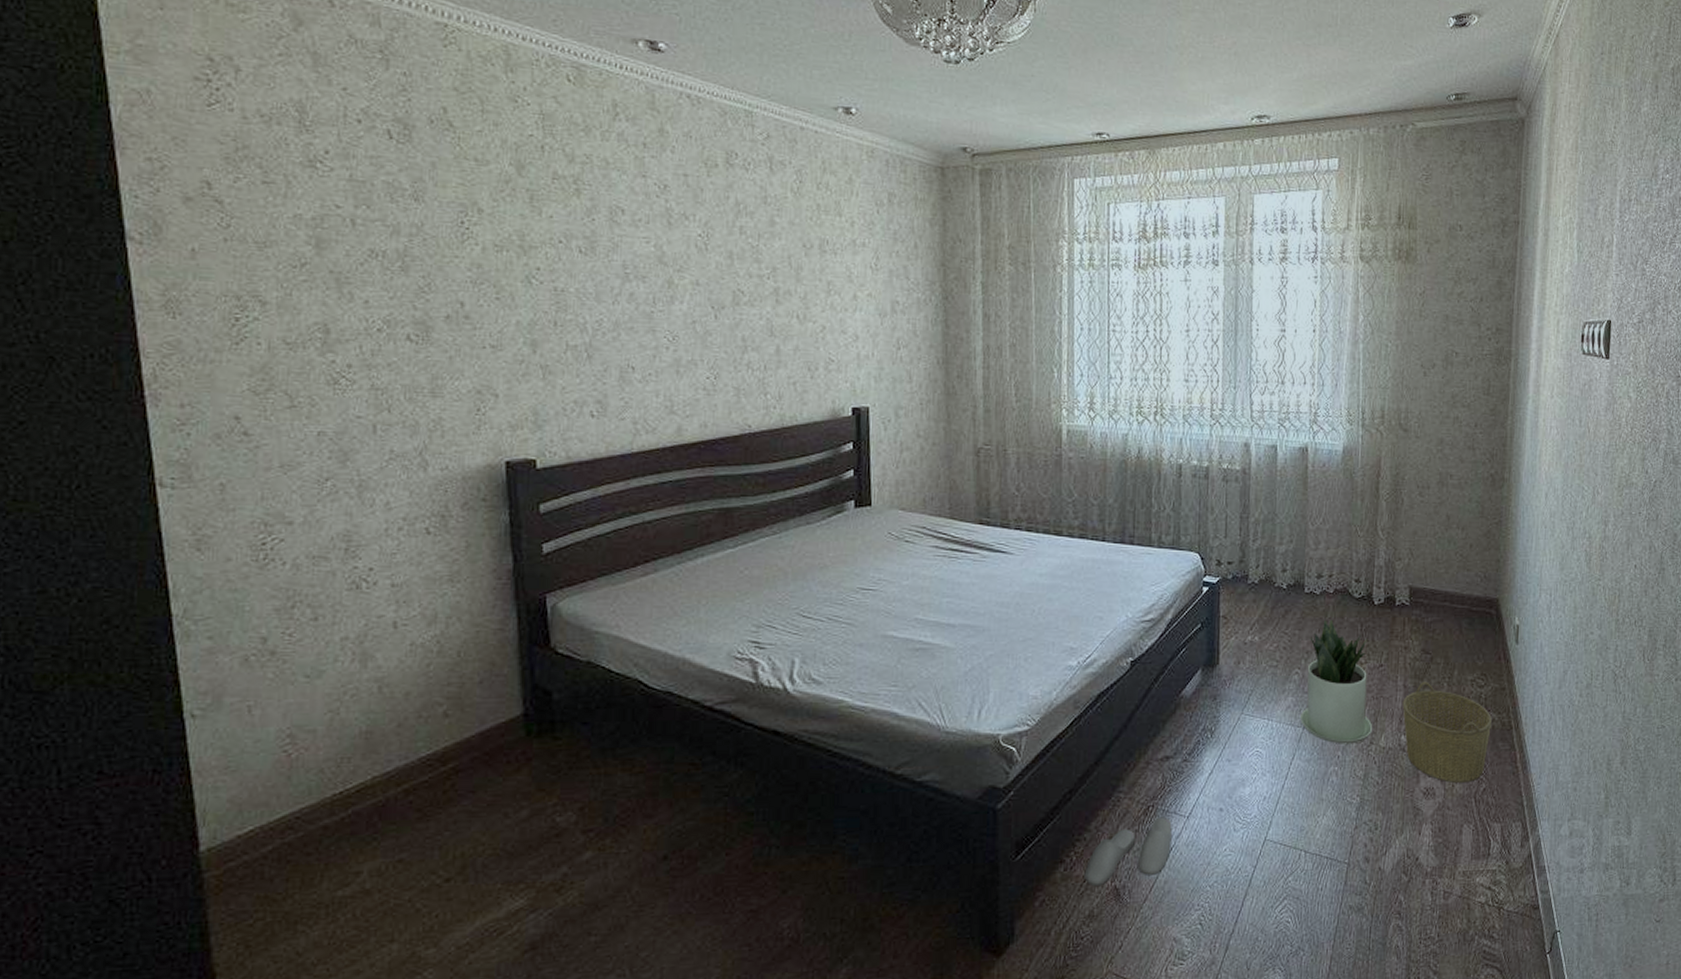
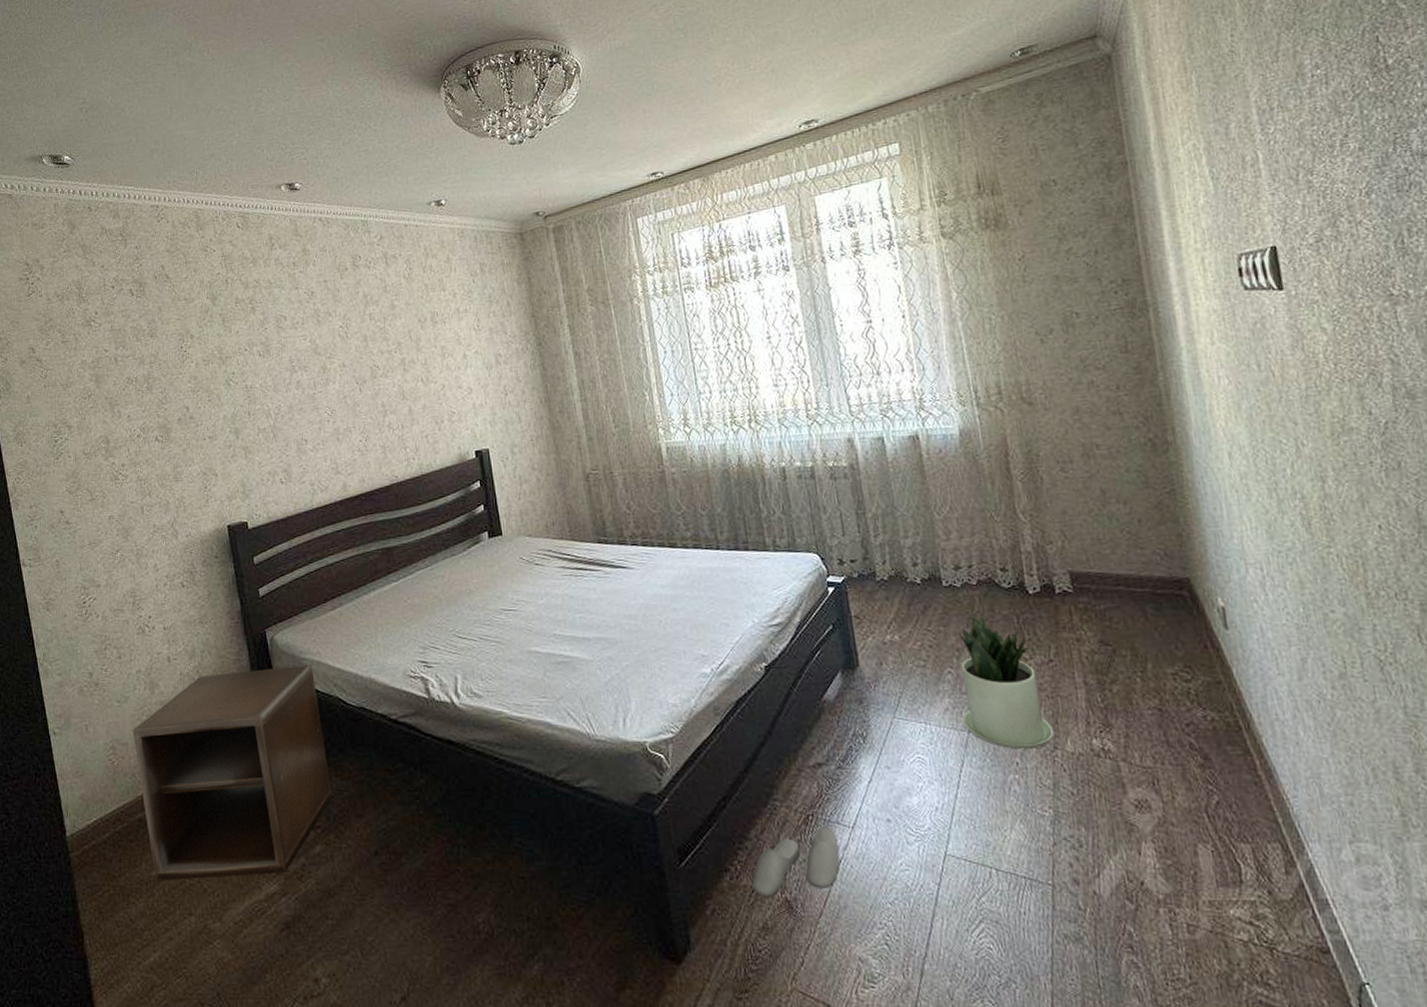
nightstand: none [326,640,616,902] -> present [132,665,333,880]
basket: present [1402,681,1493,783] -> none [1086,677,1213,794]

